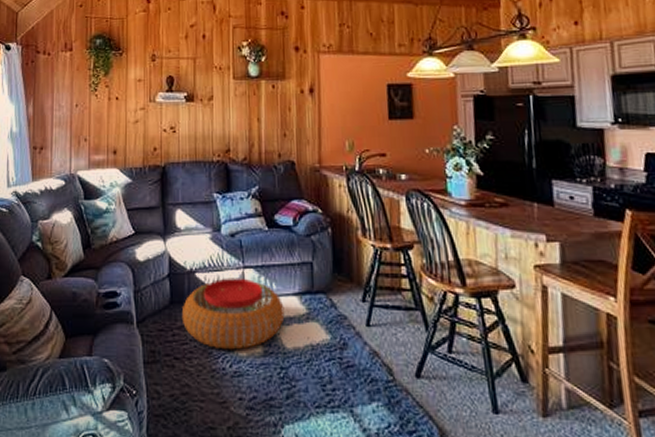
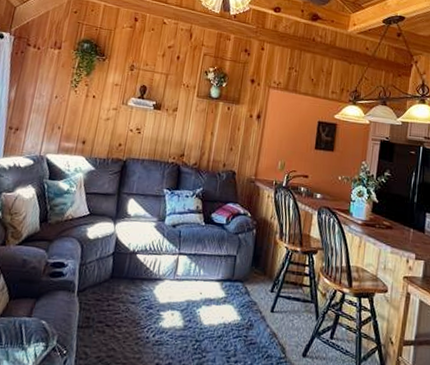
pouf: present [181,278,285,350] -> none [118,261,207,323]

